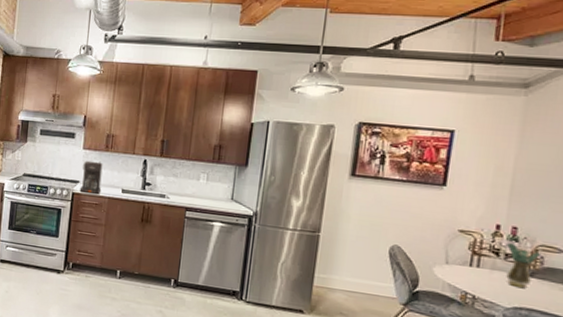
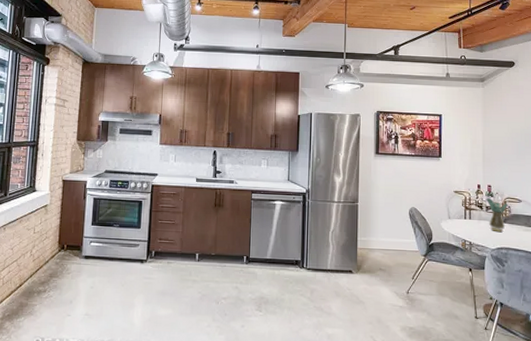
coffee maker: present [79,160,103,195] -> none [158,155,178,185]

